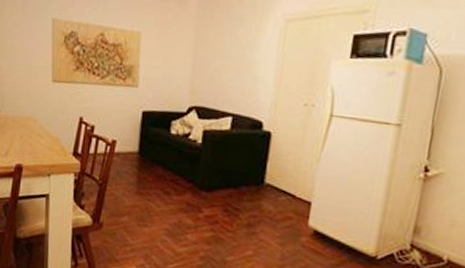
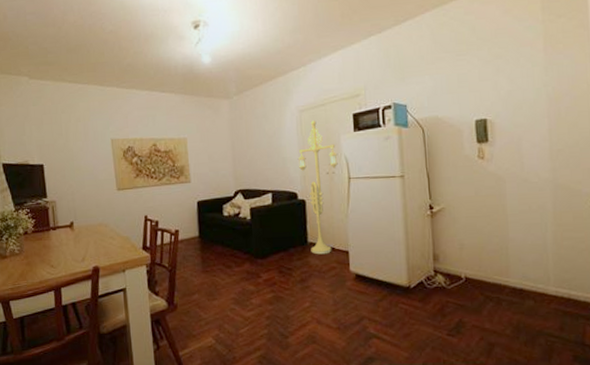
floor lamp: none [266,34,323,201] -> present [297,120,338,255]

